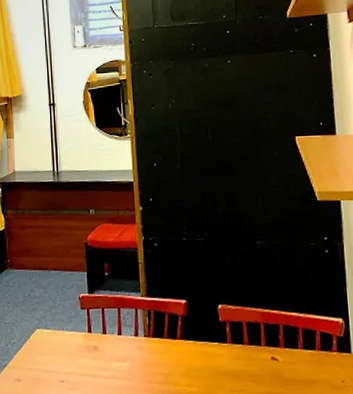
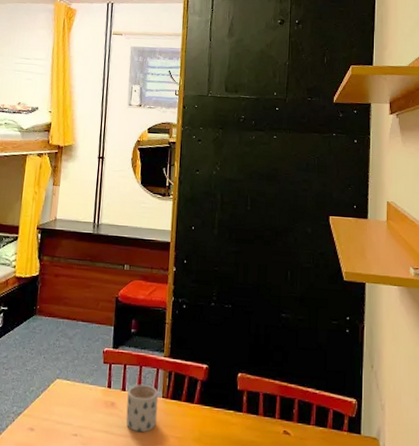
mug: none [109,326,142,373] -> present [126,384,159,433]

